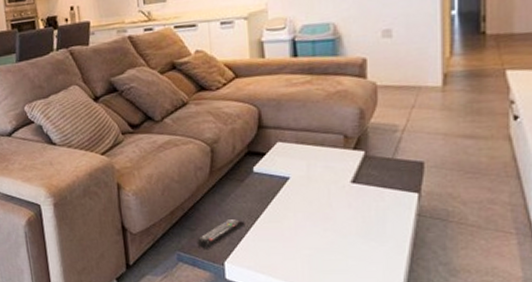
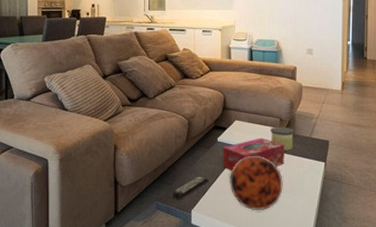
tissue box: none [261,163,354,210] -> present [222,138,285,170]
decorative ball: none [273,187,354,262] -> present [229,155,283,211]
candle: none [330,146,368,180] -> present [270,126,295,151]

